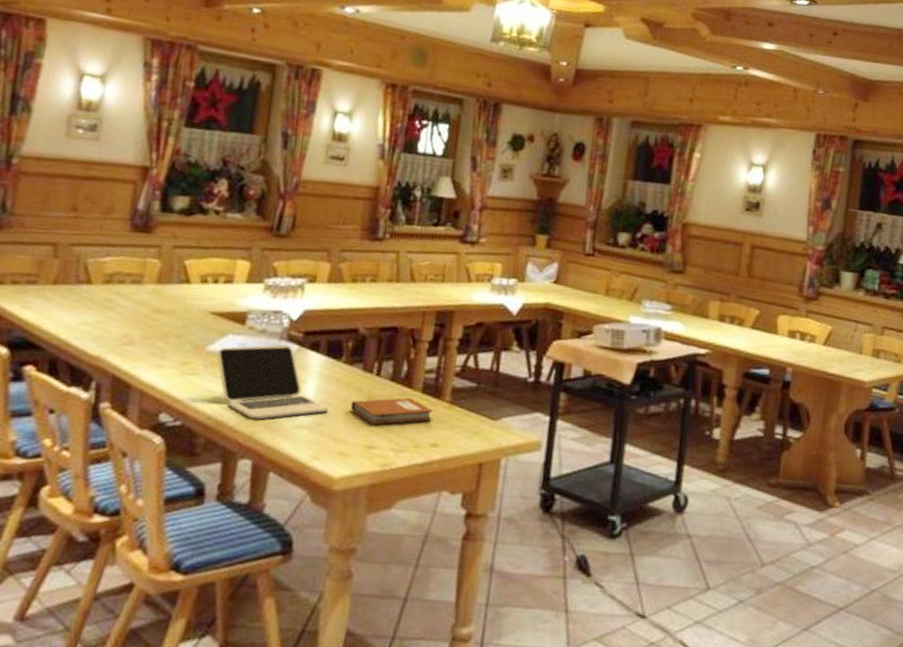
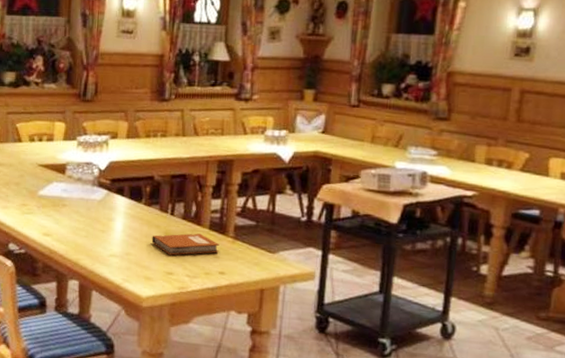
laptop: present [216,344,329,420] -> none [46,190,134,250]

